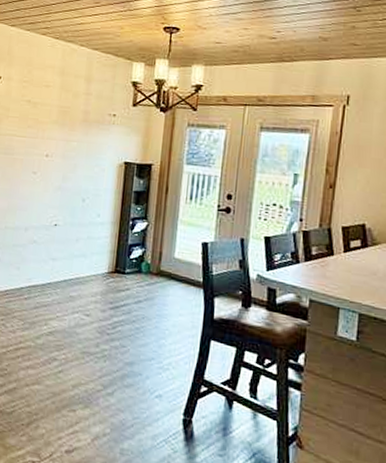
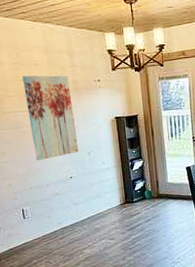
wall art: none [20,96,80,197] -> present [22,75,79,161]

